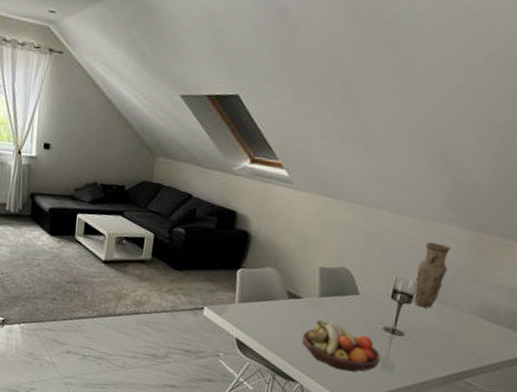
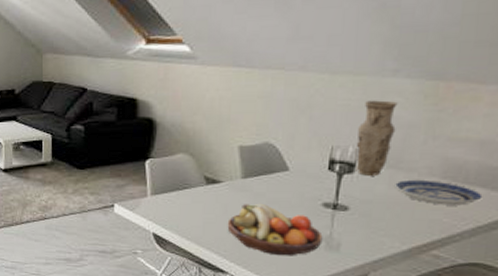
plate: none [442,315,508,342] -> present [395,180,483,206]

